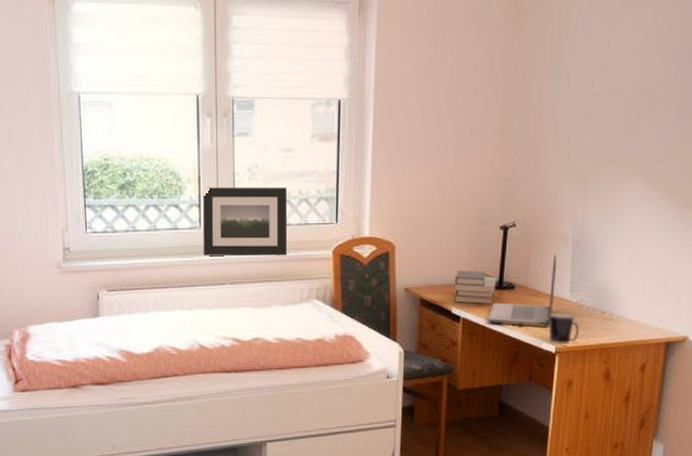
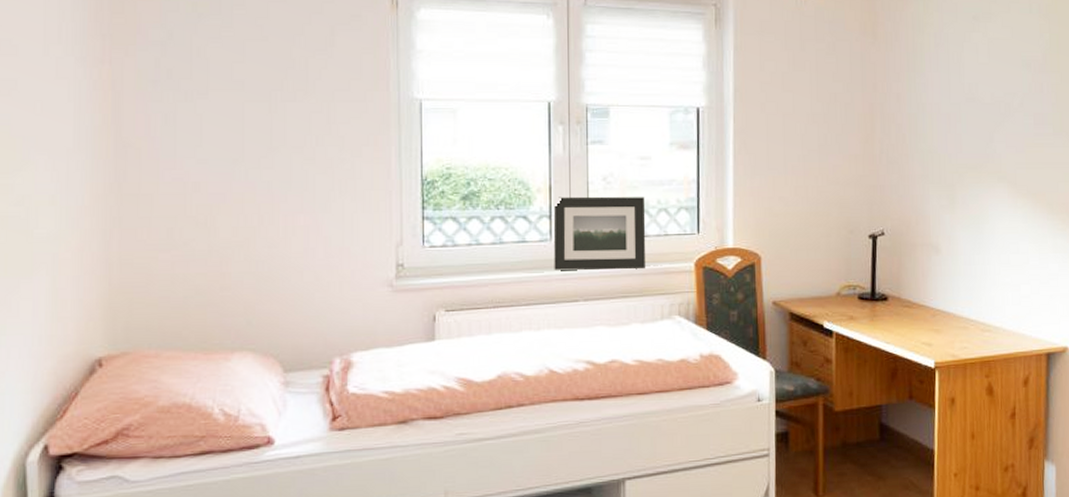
books: present [454,270,497,304] -> none [824,281,869,317]
laptop computer: present [487,254,556,328] -> none [861,263,929,341]
mug: present [548,312,580,346] -> none [925,323,958,360]

